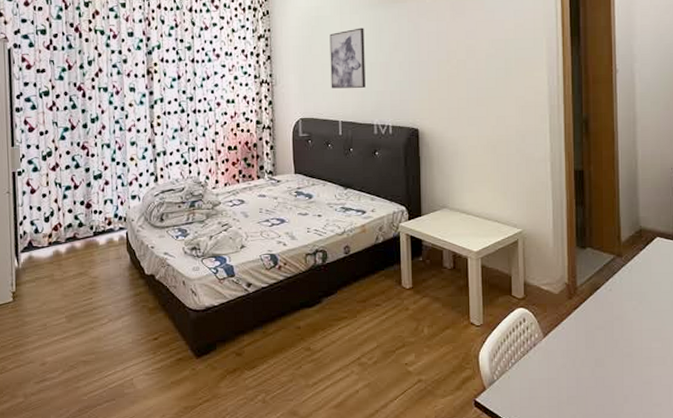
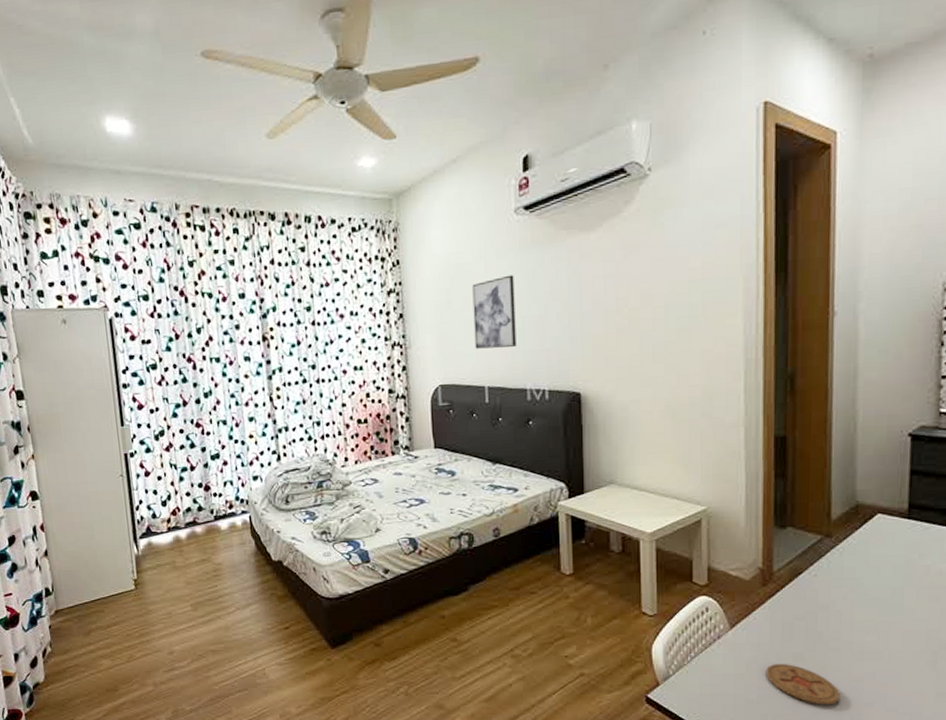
coaster: none [574,368,634,406] -> present [766,663,840,706]

